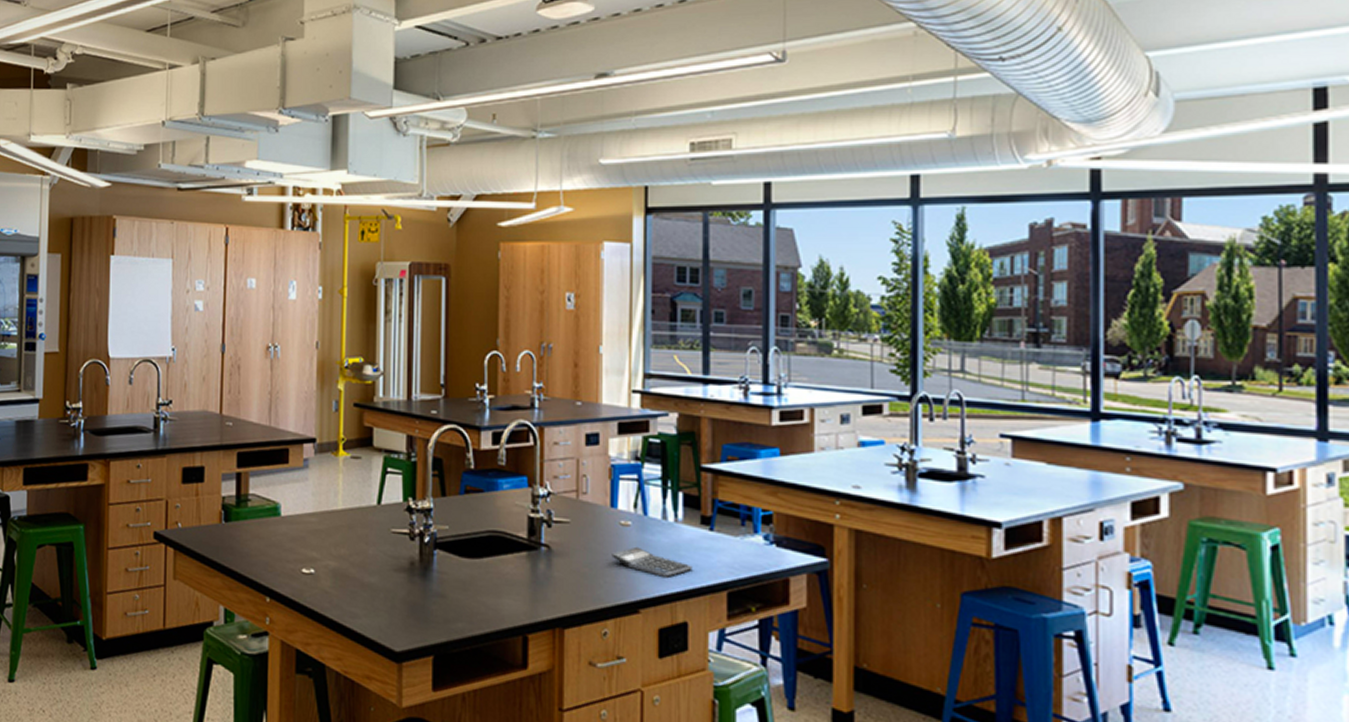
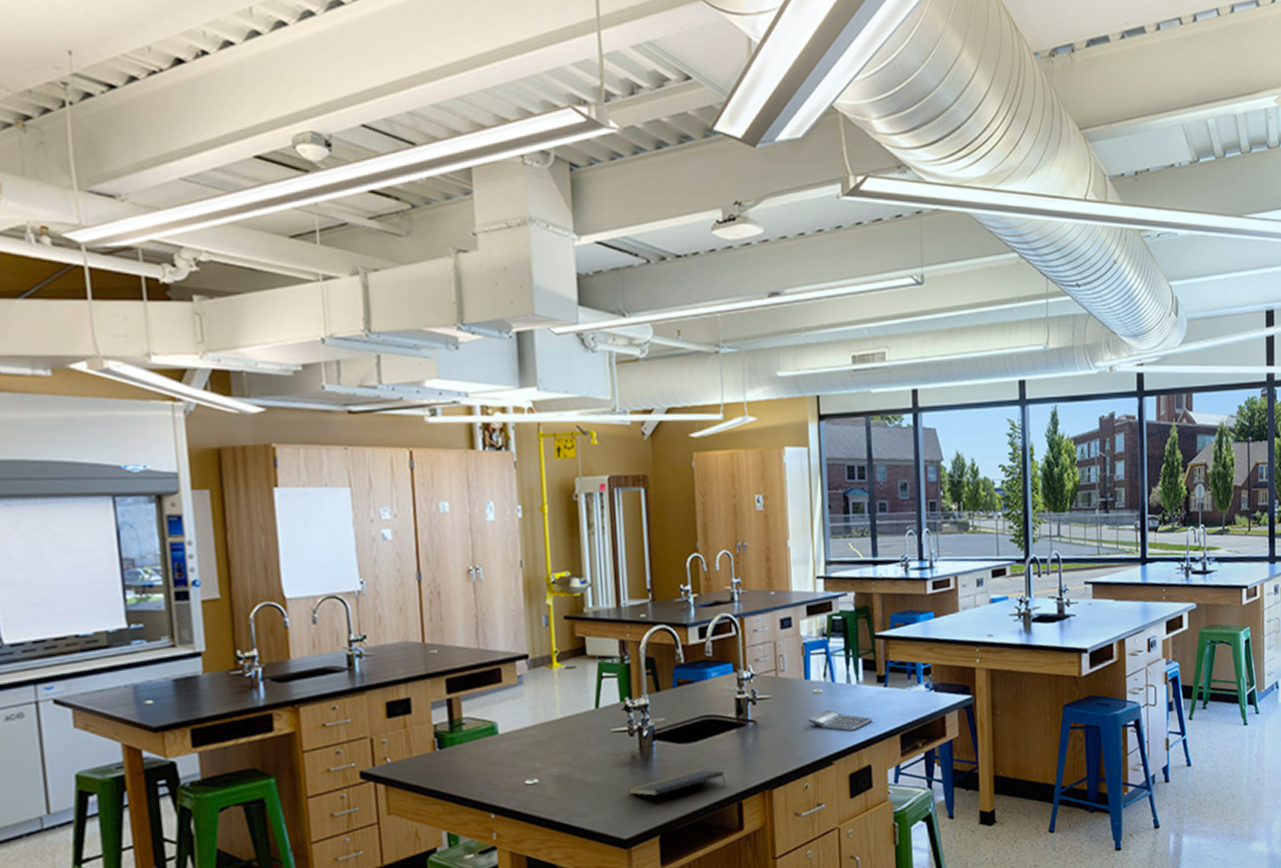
notepad: none [405,590,510,615] -> present [629,770,726,796]

